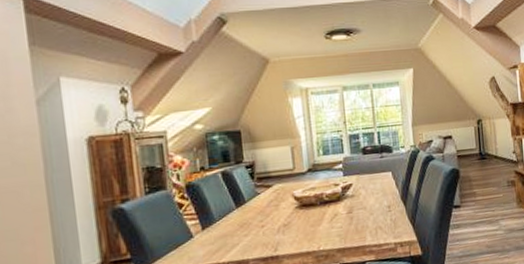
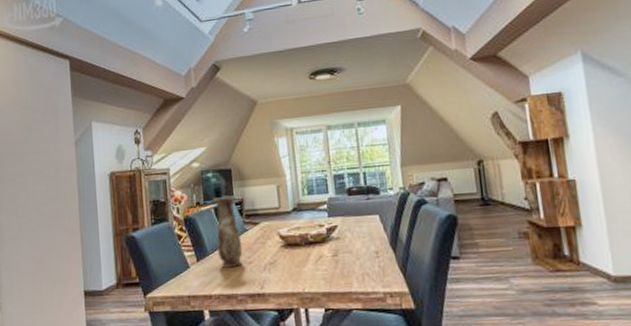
vase: none [219,158,255,234] -> present [213,195,243,268]

